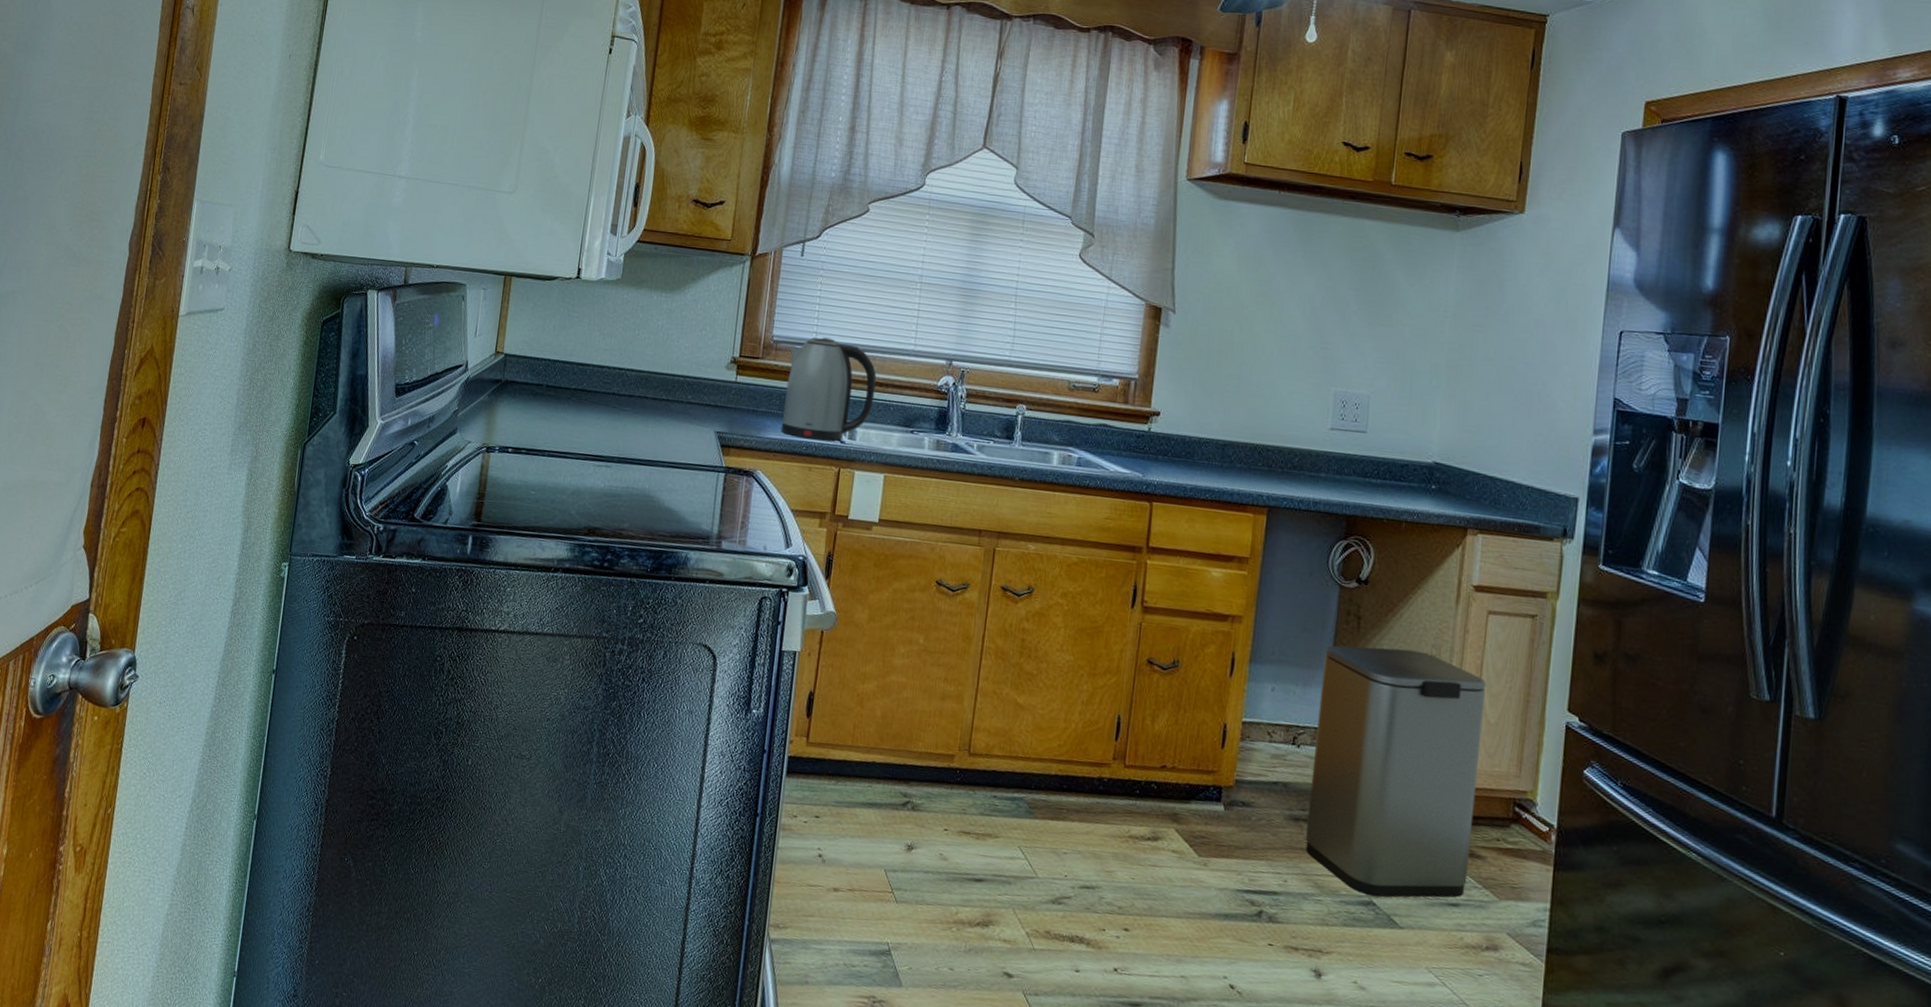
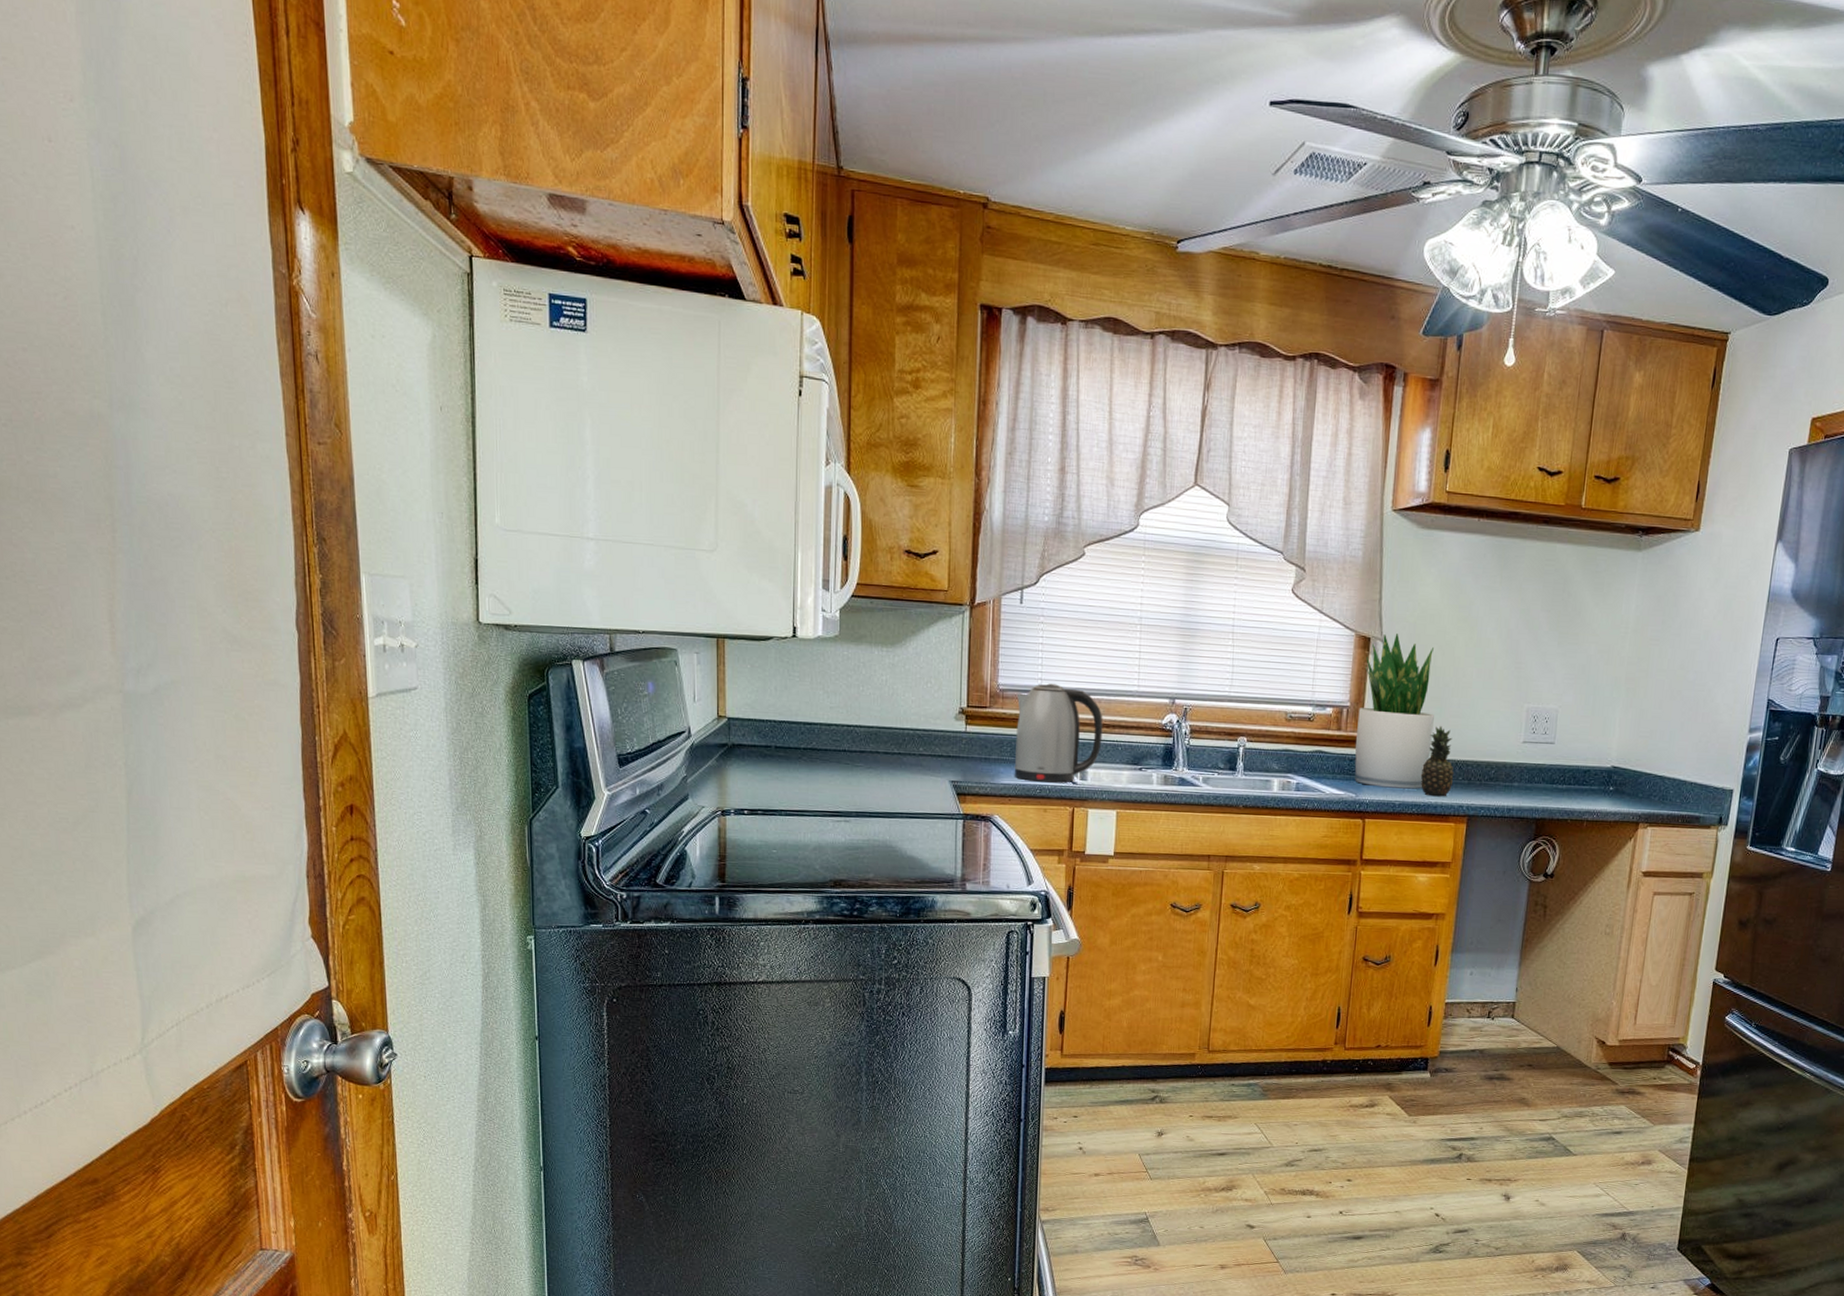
planter: none [1142,305,1231,474] -> present [1354,634,1434,790]
fruit: none [1215,405,1253,484] -> present [1420,725,1454,797]
pedal bin: present [1305,645,1487,897] -> none [1498,930,1650,1132]

